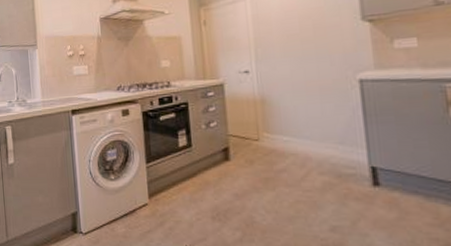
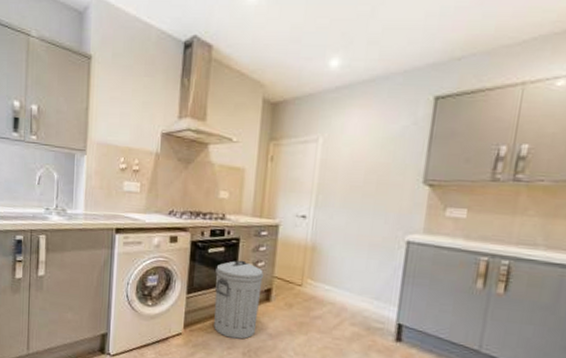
trash can: none [170,123,221,203] -> present [214,260,264,339]

